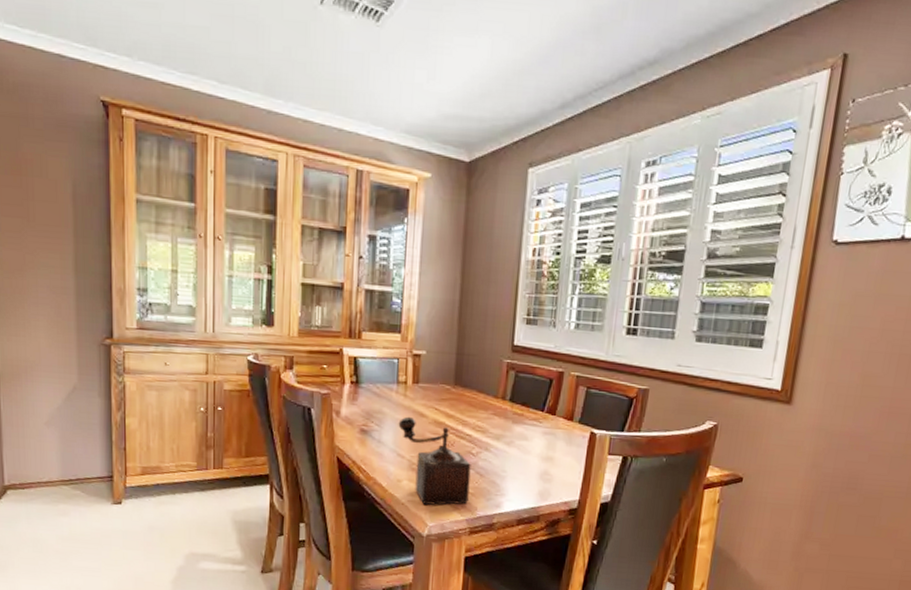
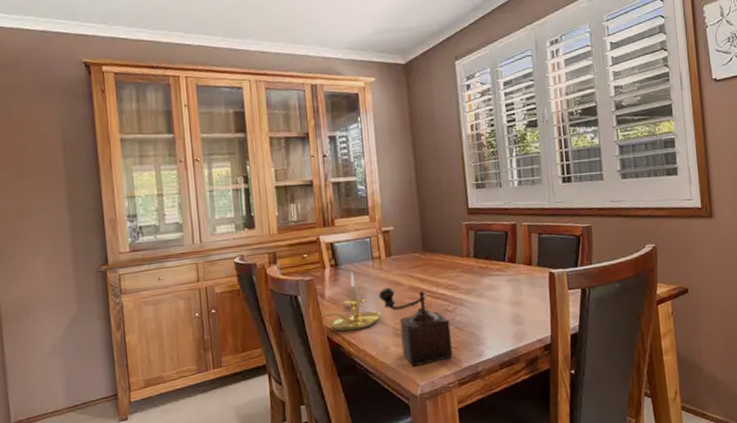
candle holder: none [334,393,399,457] -> present [322,272,382,332]

